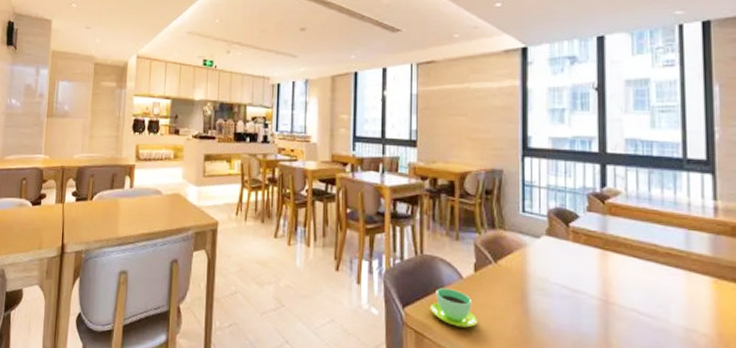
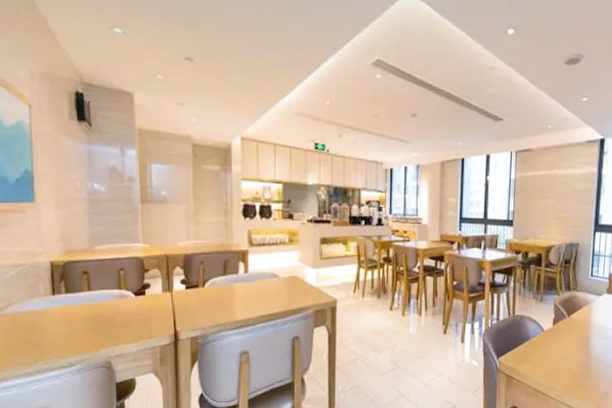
cup: present [430,288,477,328] -> none [518,340,553,368]

